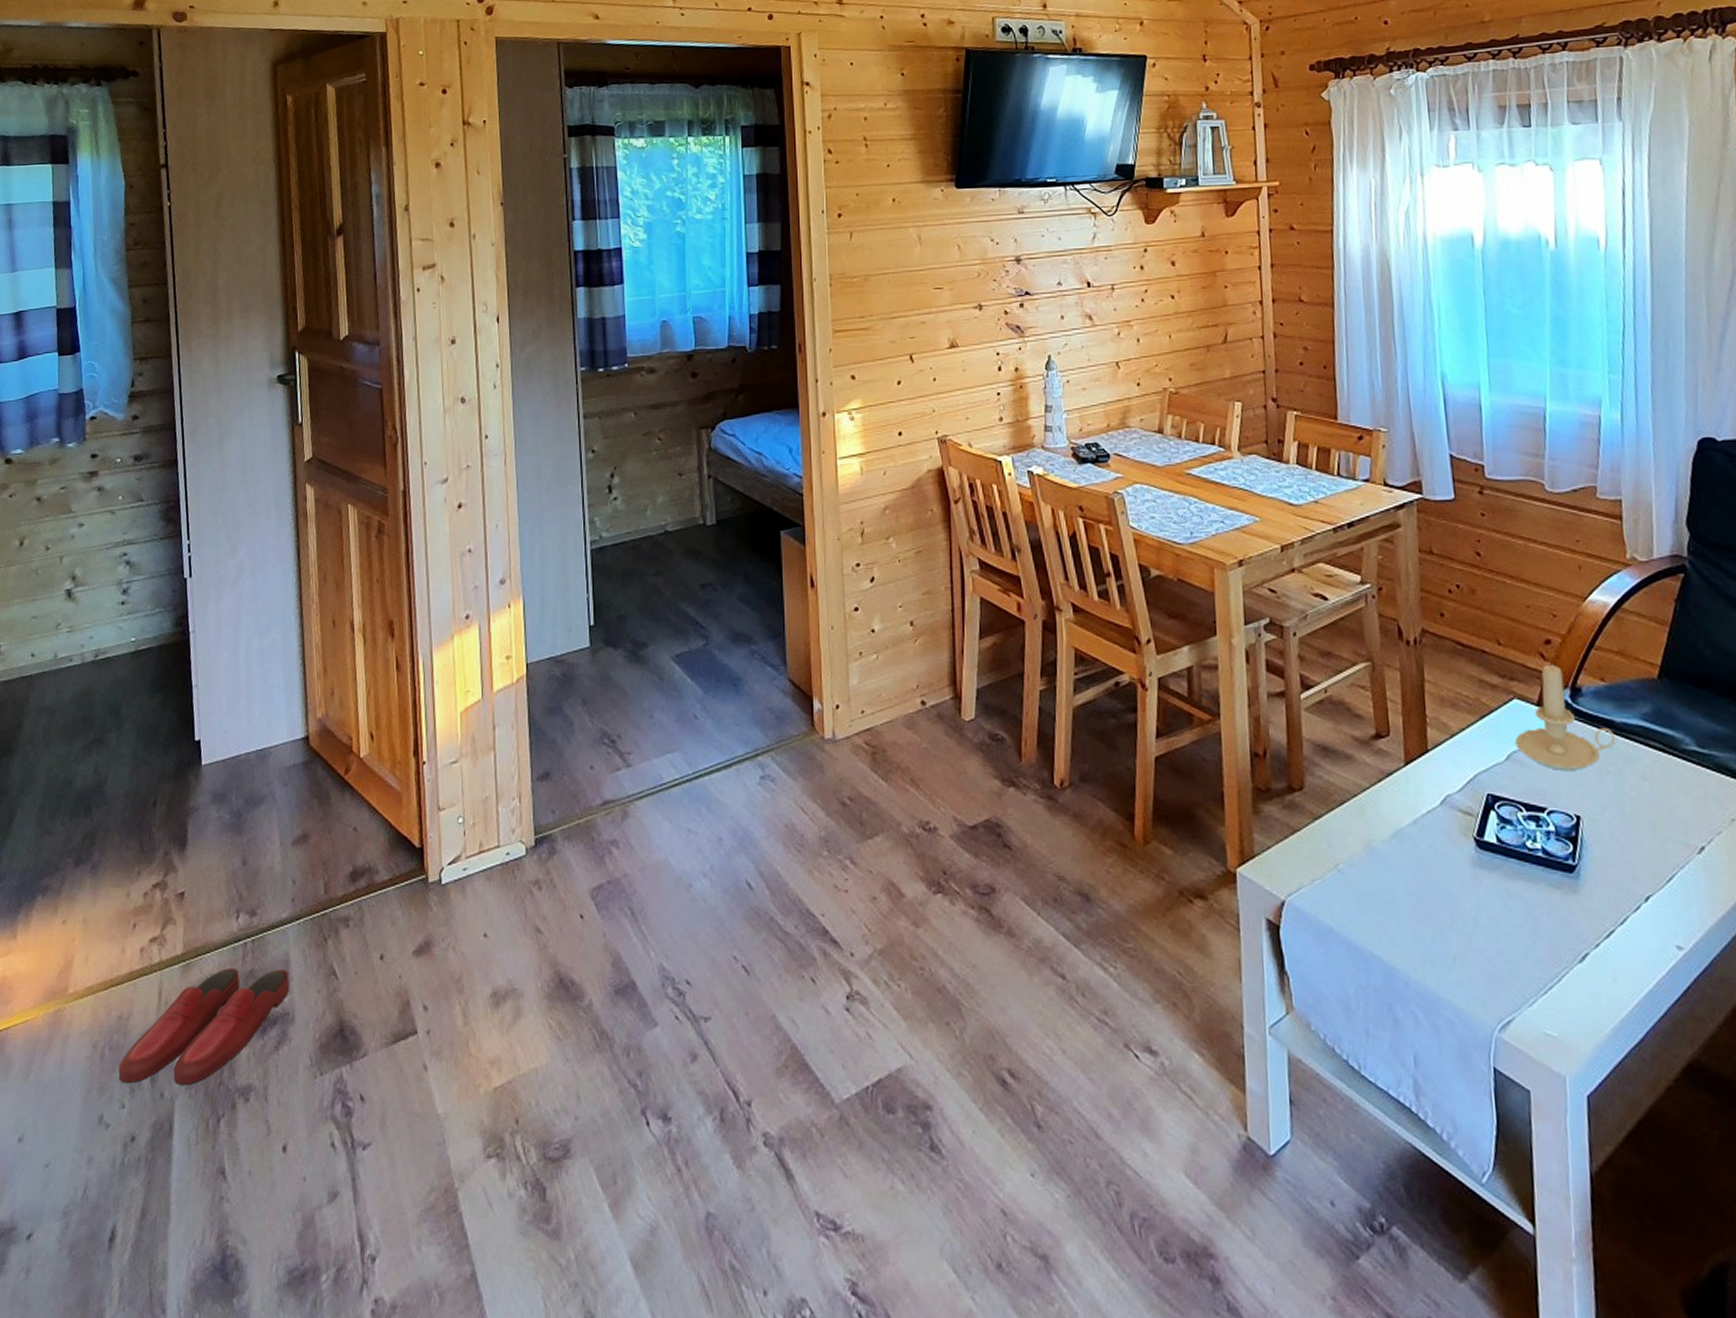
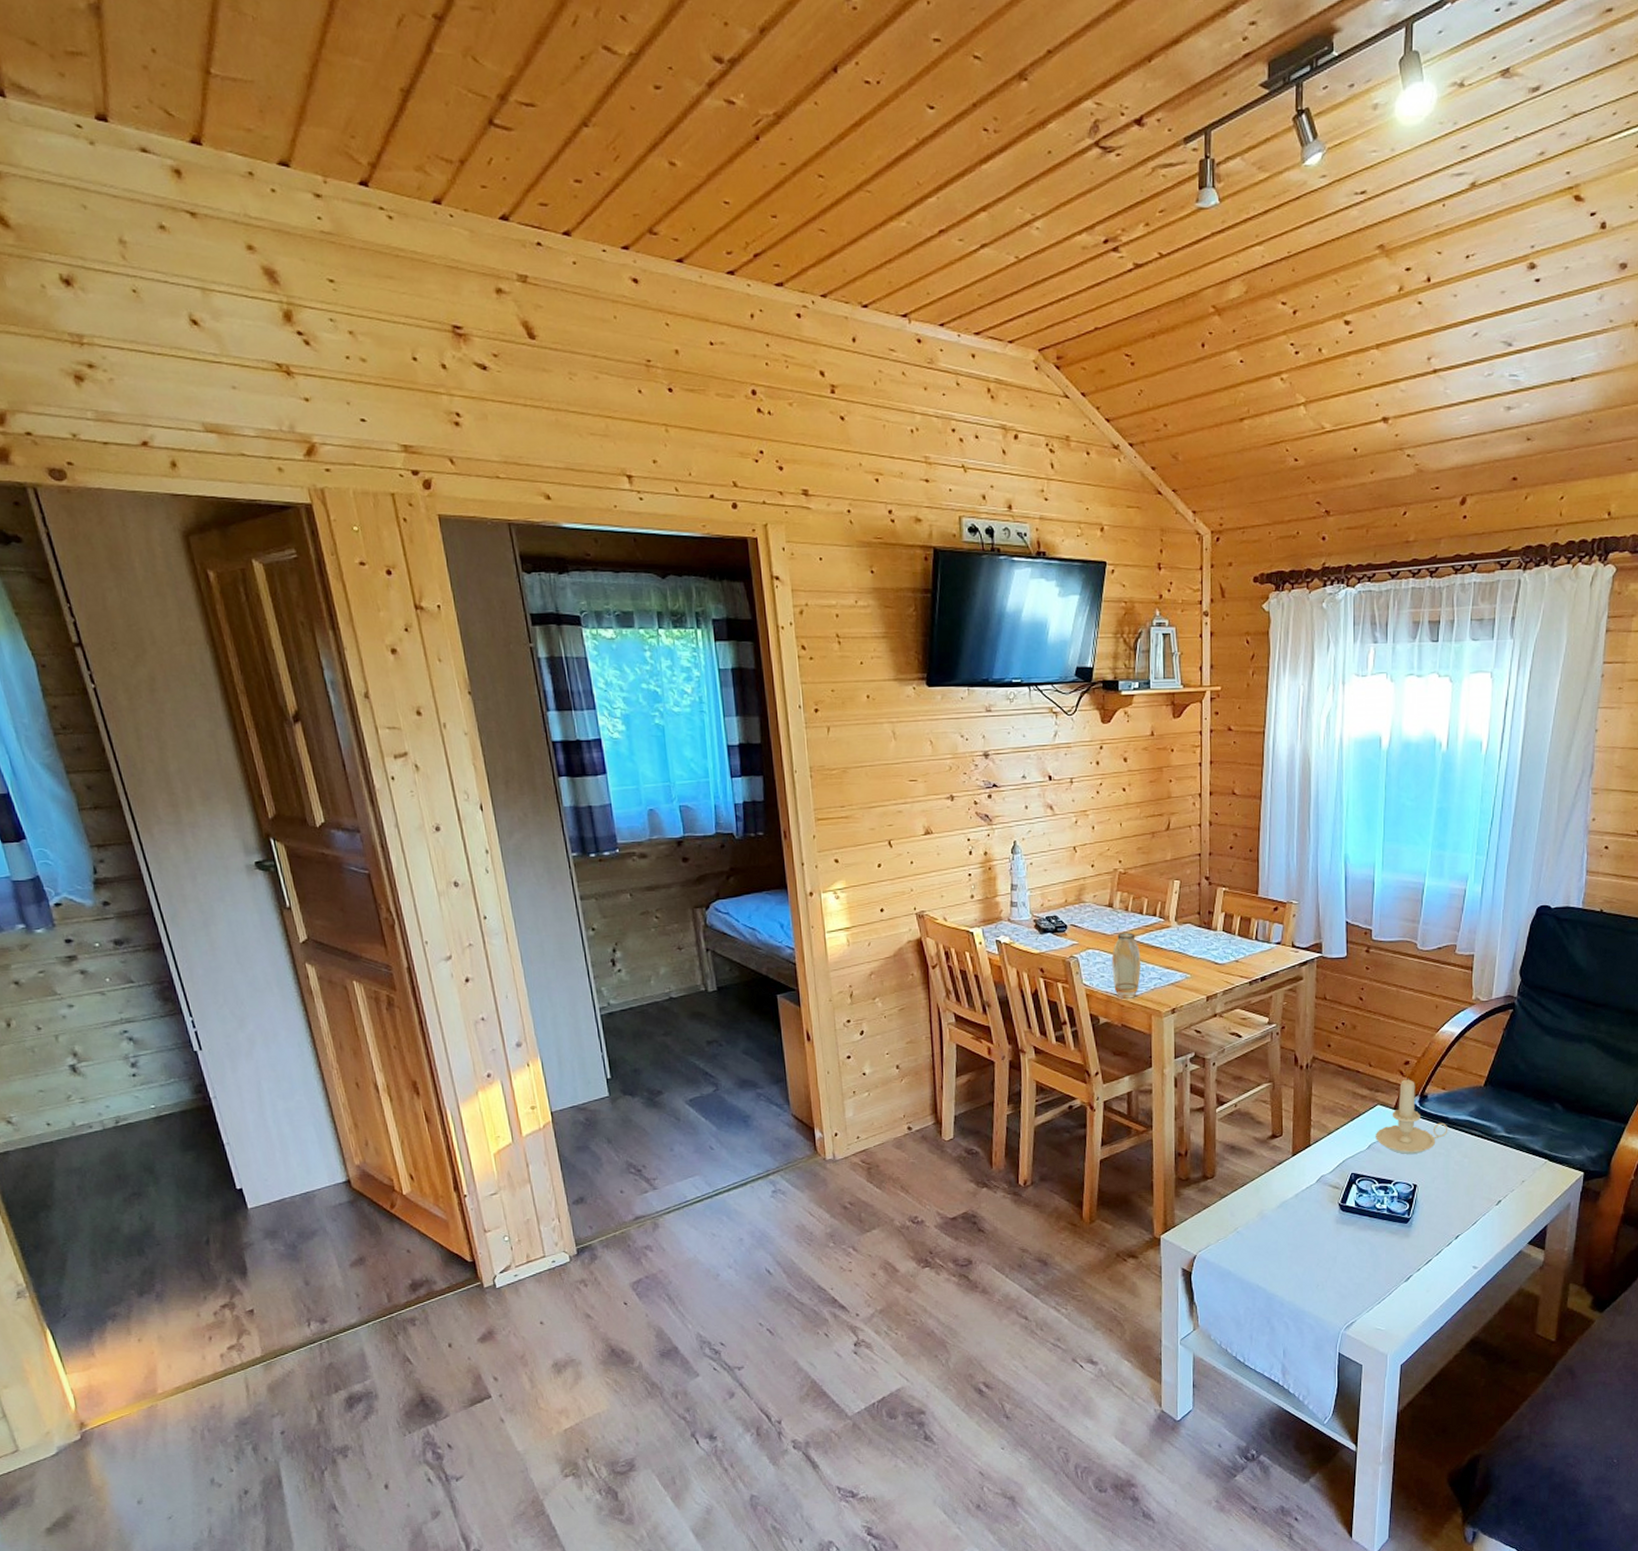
slippers: present [118,968,290,1085] -> none [220,1361,369,1454]
vase: none [1163,464,1199,546] -> present [1112,932,1141,999]

